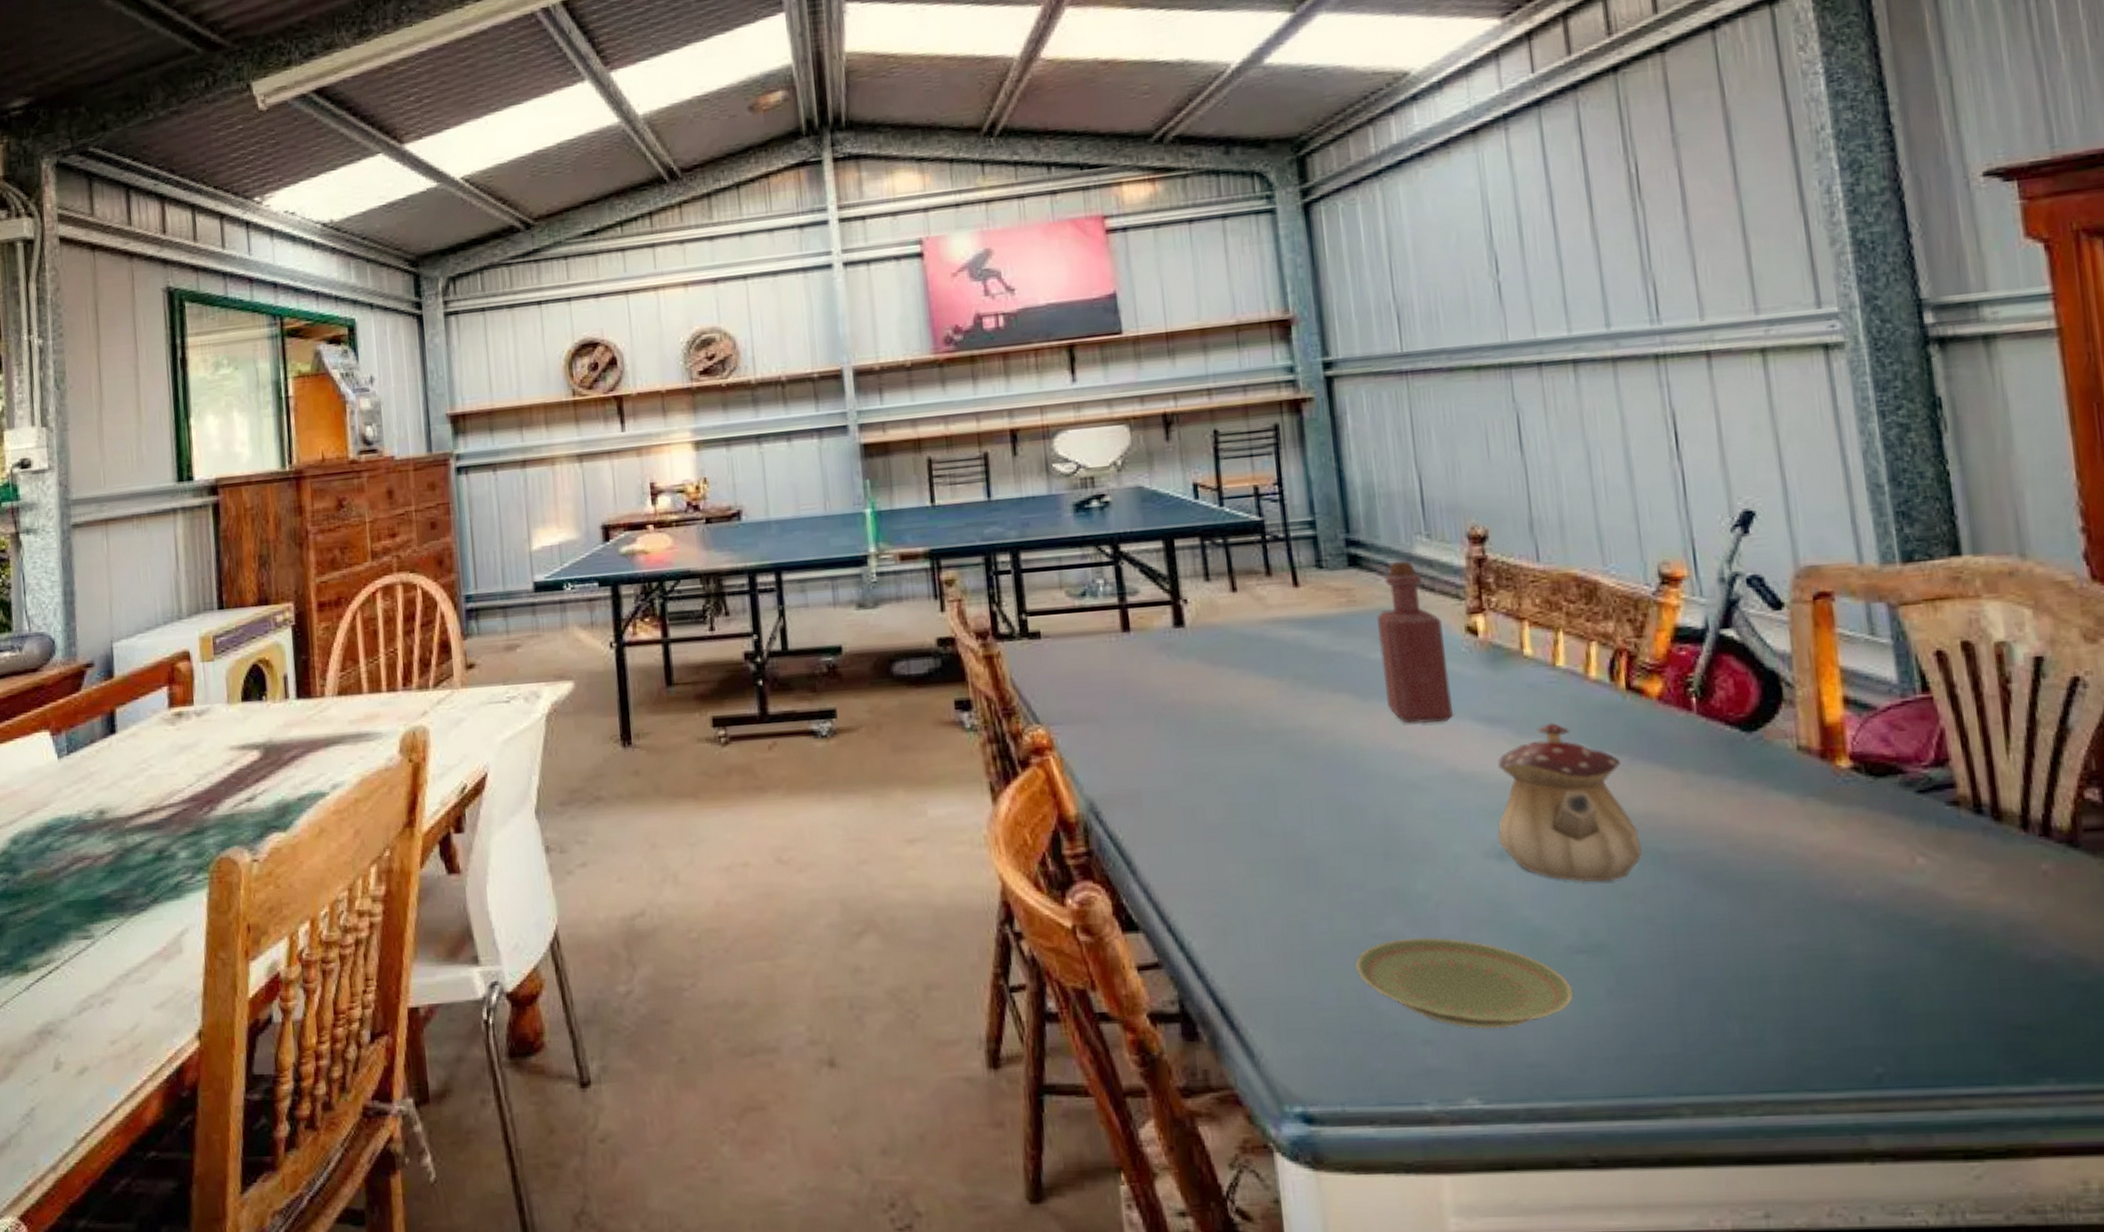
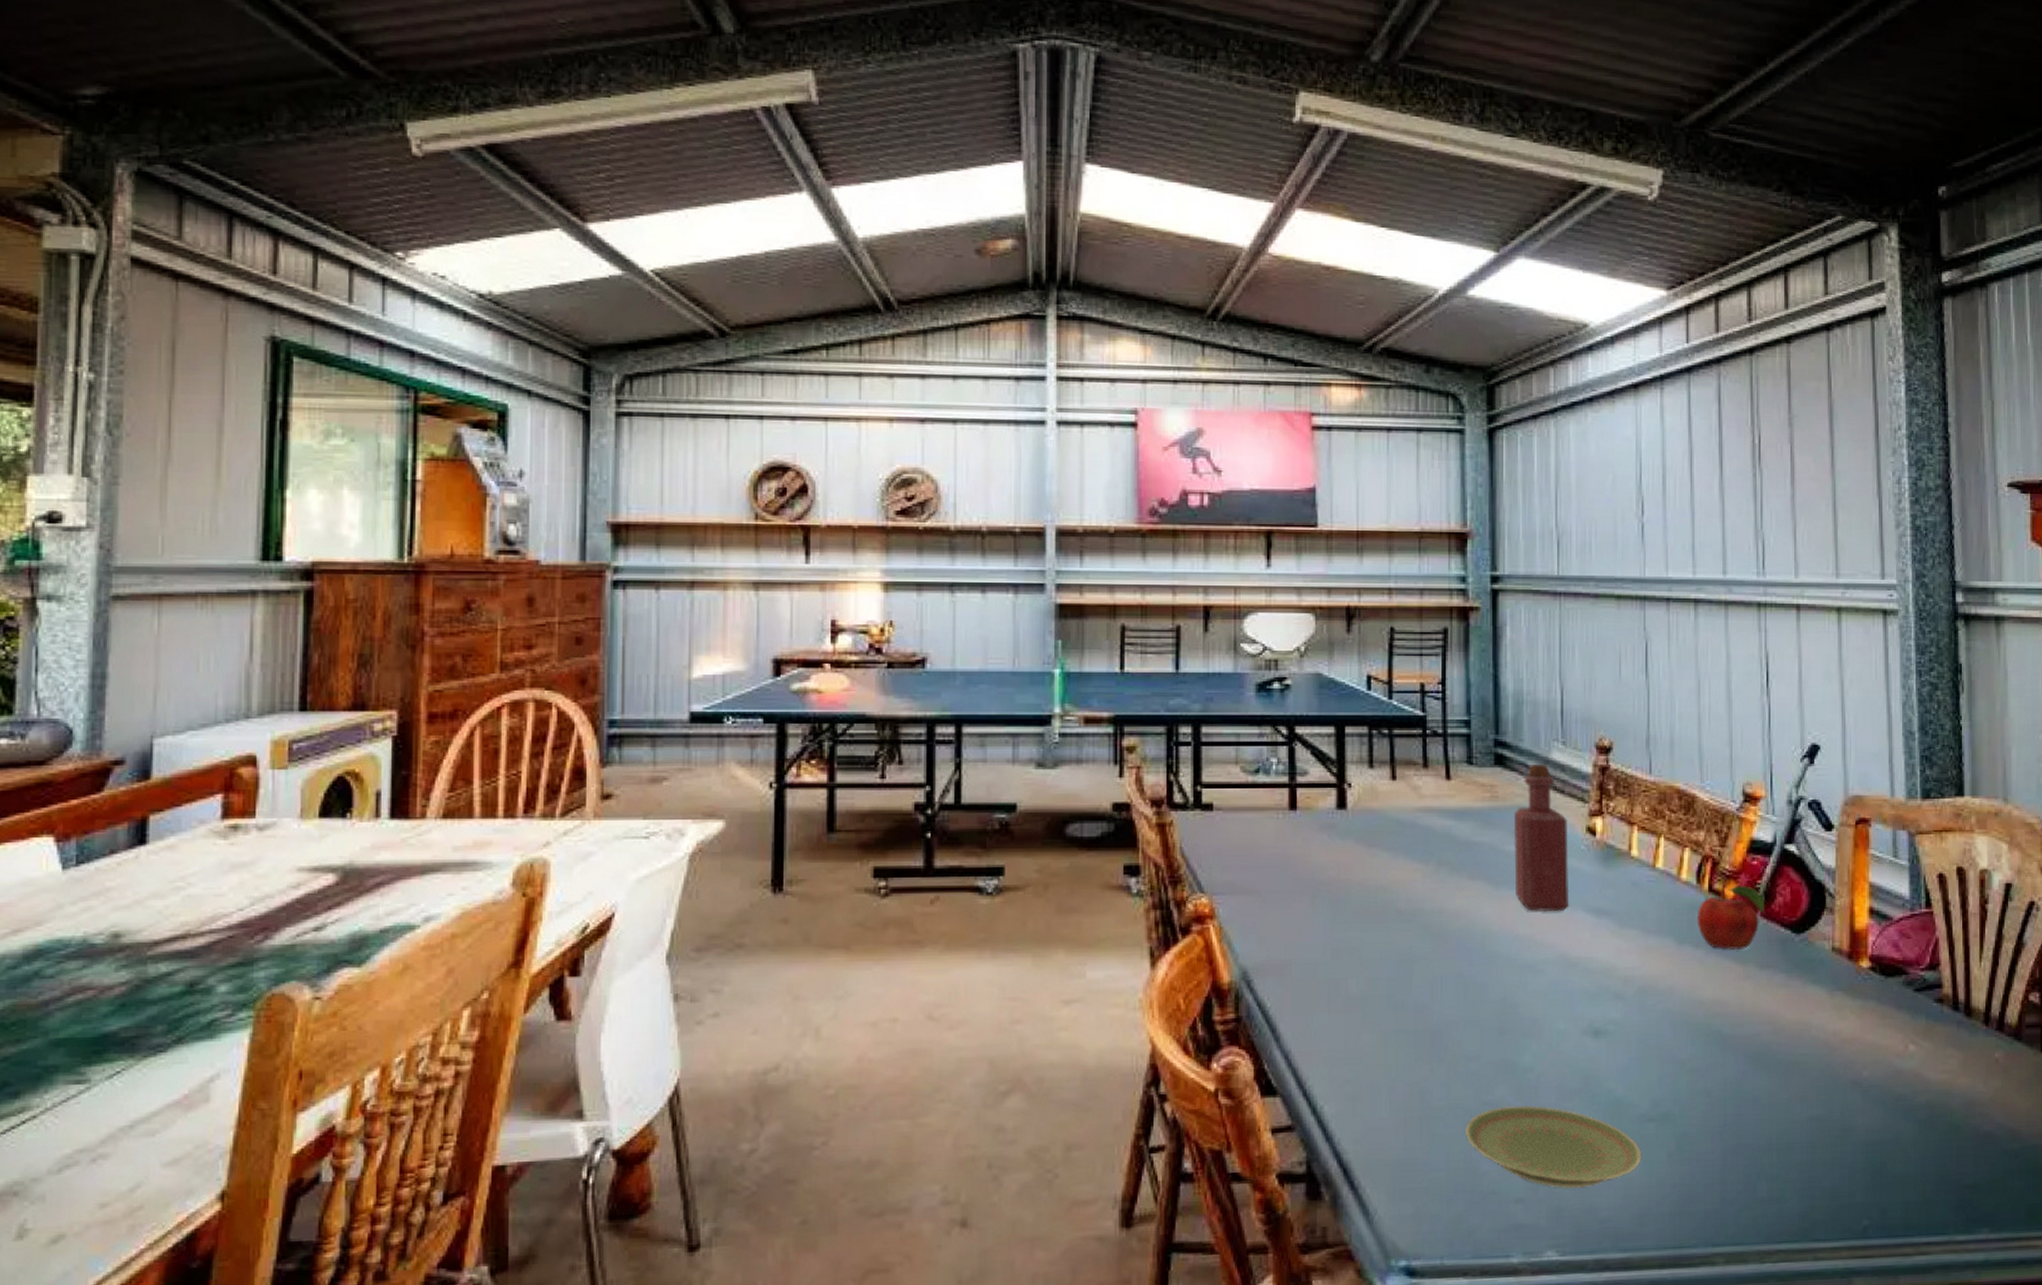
teapot: present [1497,723,1643,882] -> none [1594,917,1708,1059]
fruit: none [1614,678,1702,755] -> present [1697,882,1765,950]

